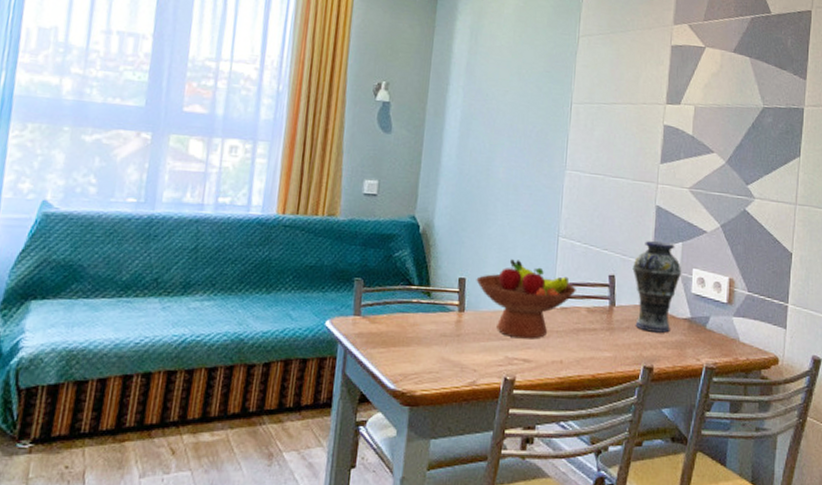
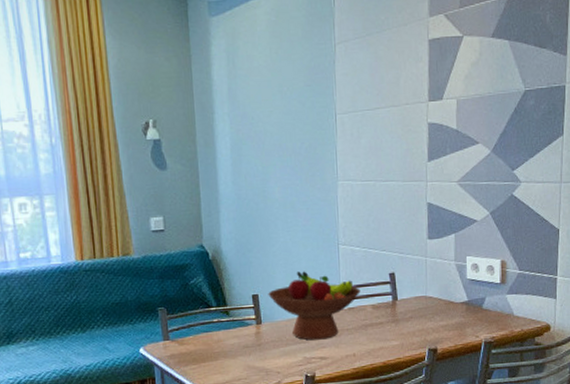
vase: present [632,240,682,333] -> none [410,235,457,319]

